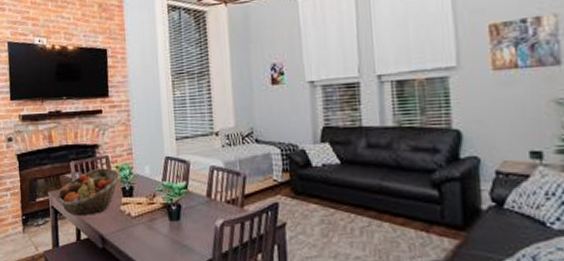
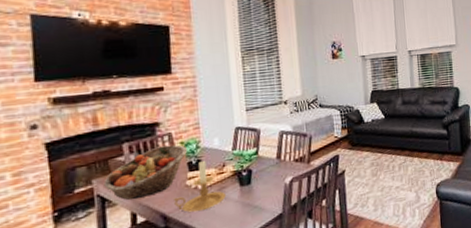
candle holder: none [110,187,156,240] -> present [174,160,226,212]

